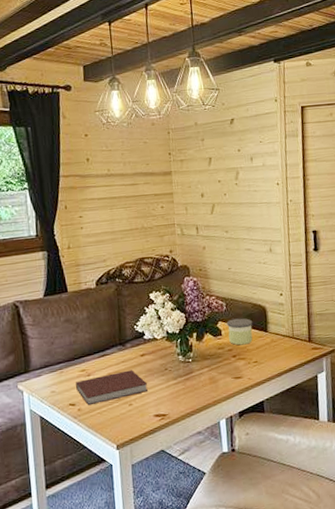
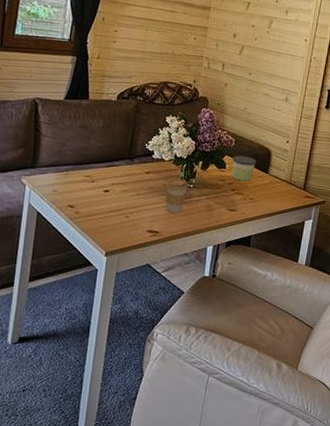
notebook: present [76,370,148,406] -> none [78,184,147,211]
coffee cup: none [163,355,187,393] -> present [165,179,188,213]

